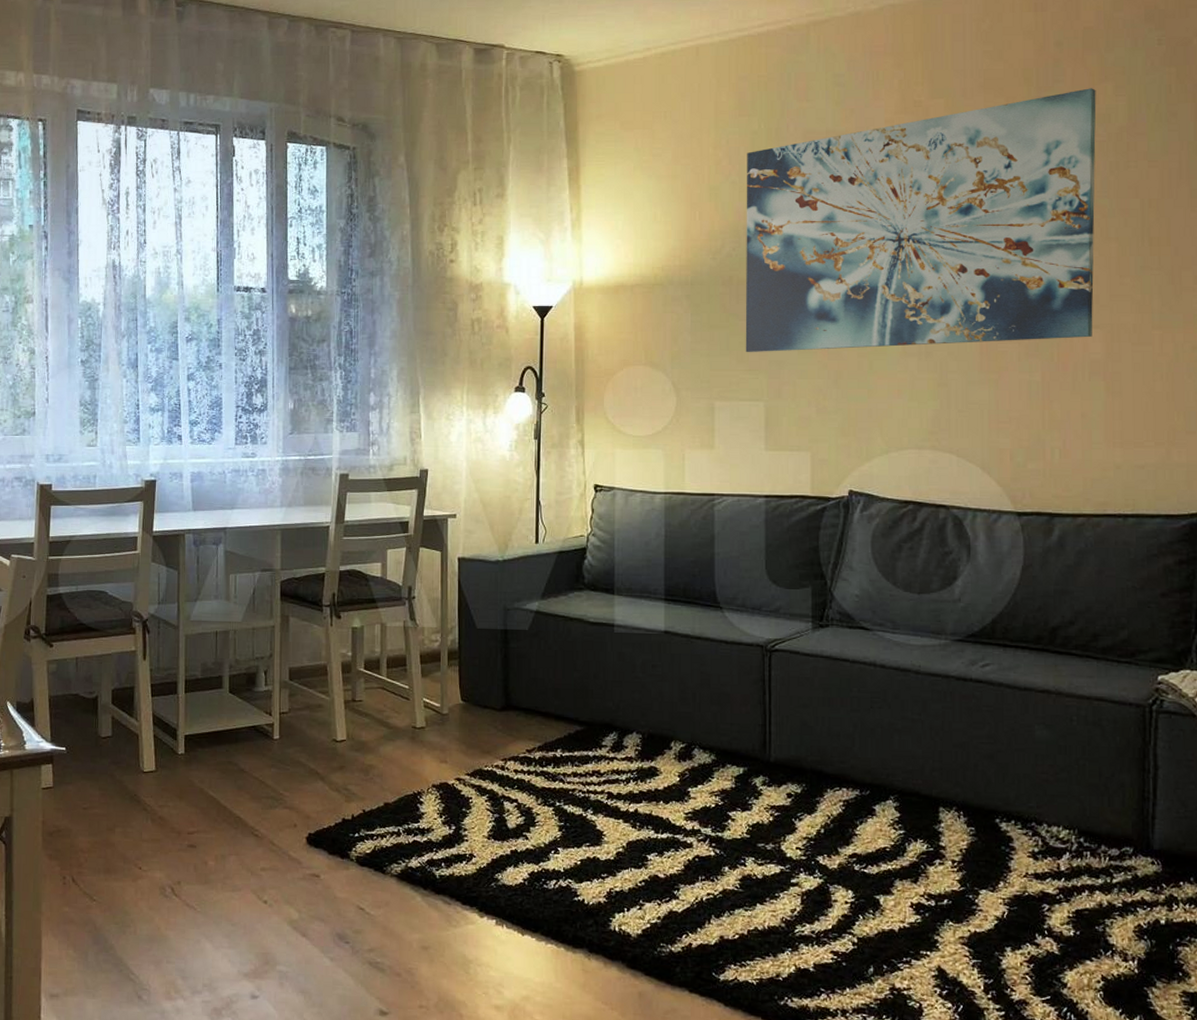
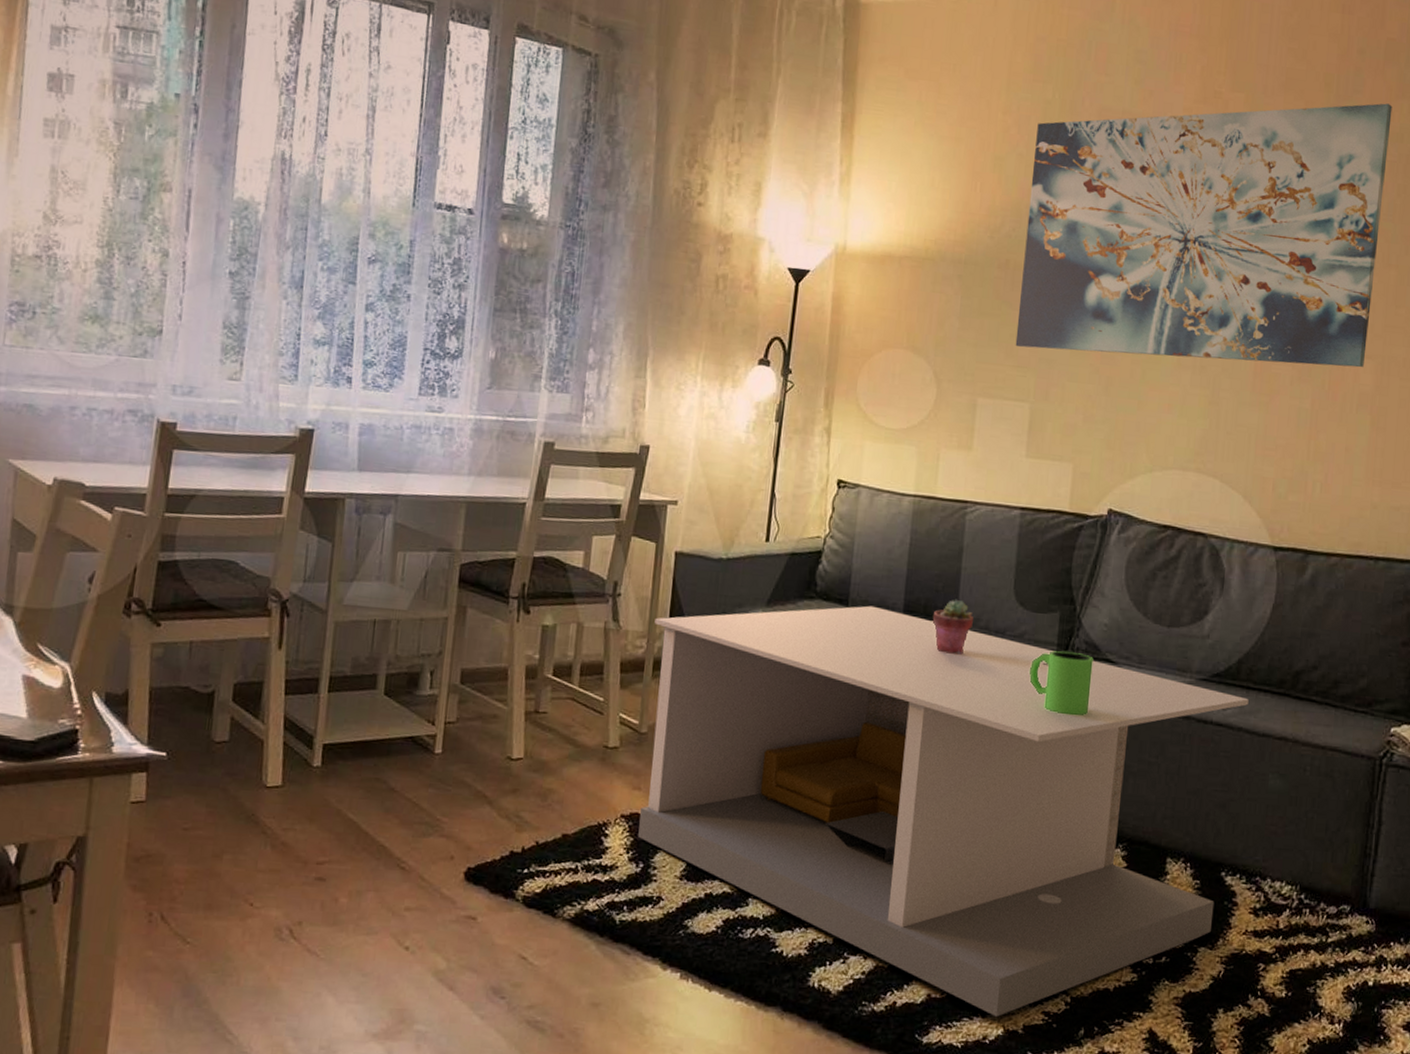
coffee table: none [446,592,1007,956] -> present [638,605,1249,1017]
potted succulent: none [692,582,730,631] -> present [932,600,973,655]
mug: none [788,622,849,680] -> present [1029,651,1094,716]

